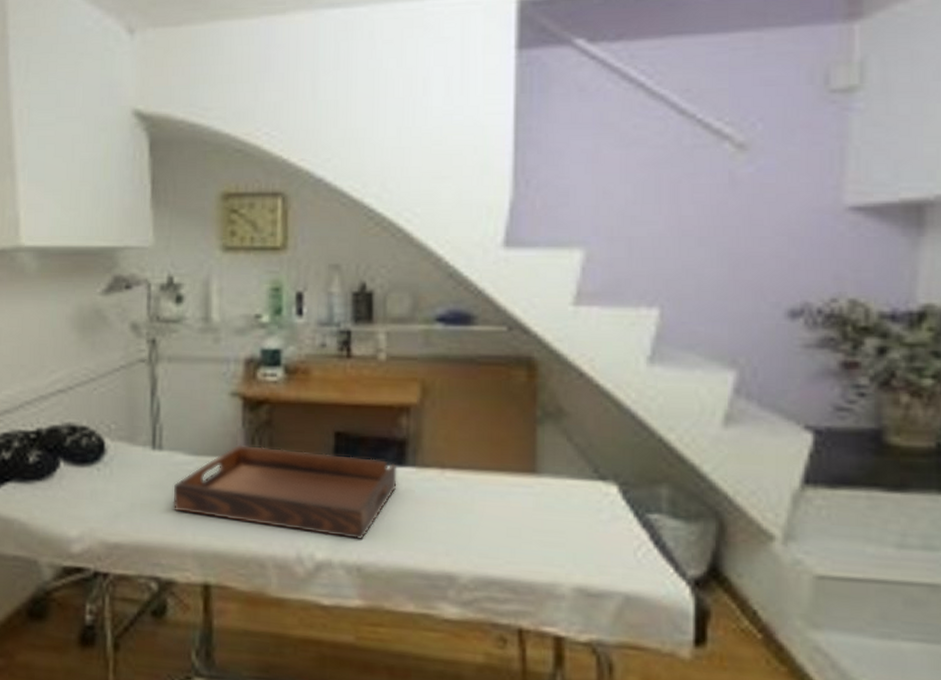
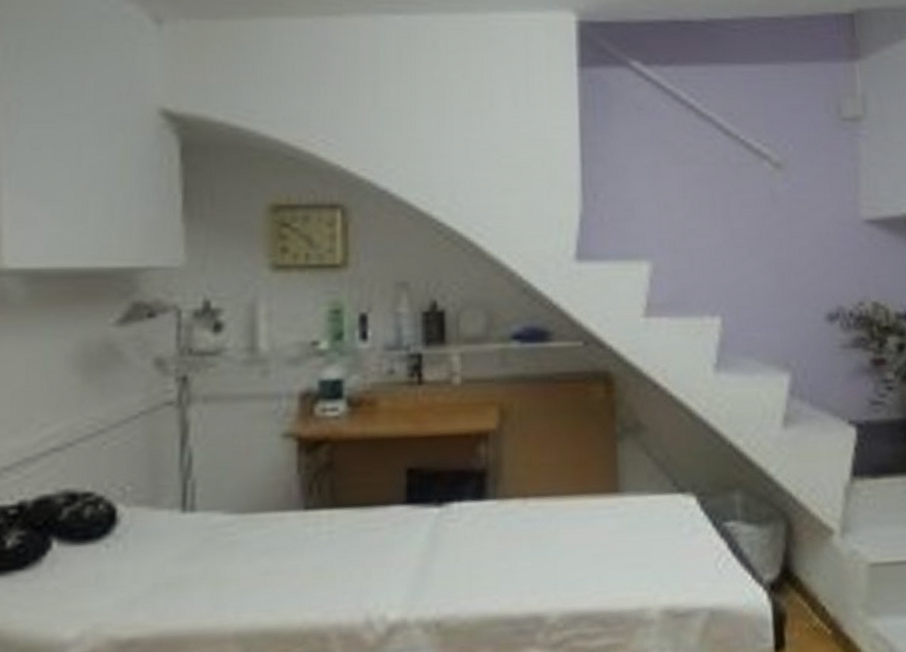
serving tray: present [173,444,397,541] -> none [209,494,477,591]

